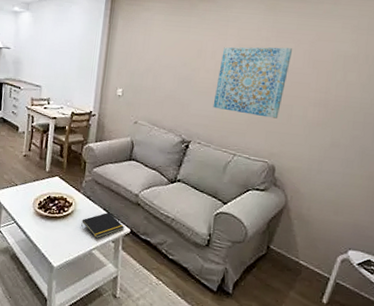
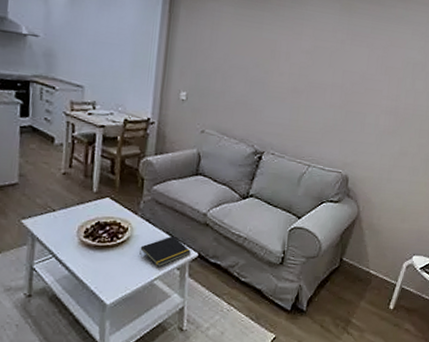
wall art: present [213,47,293,119] -> none [287,48,367,127]

